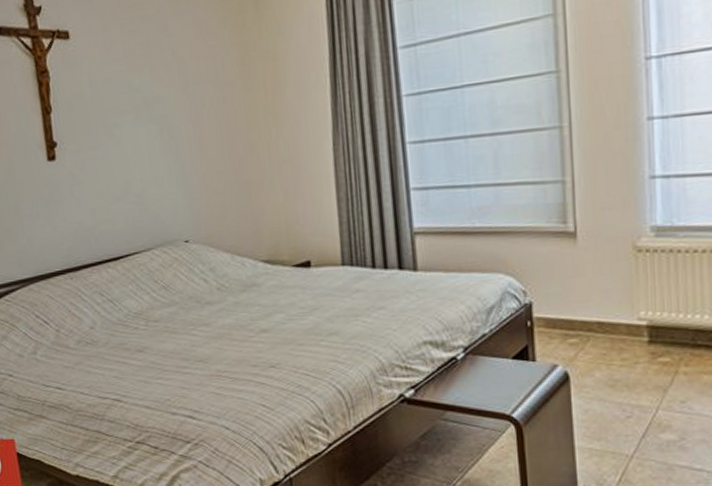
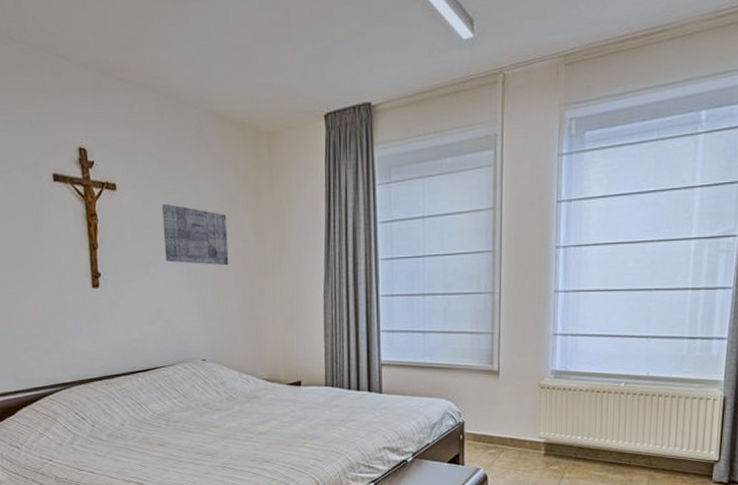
wall art: none [125,49,211,122] -> present [162,203,229,266]

